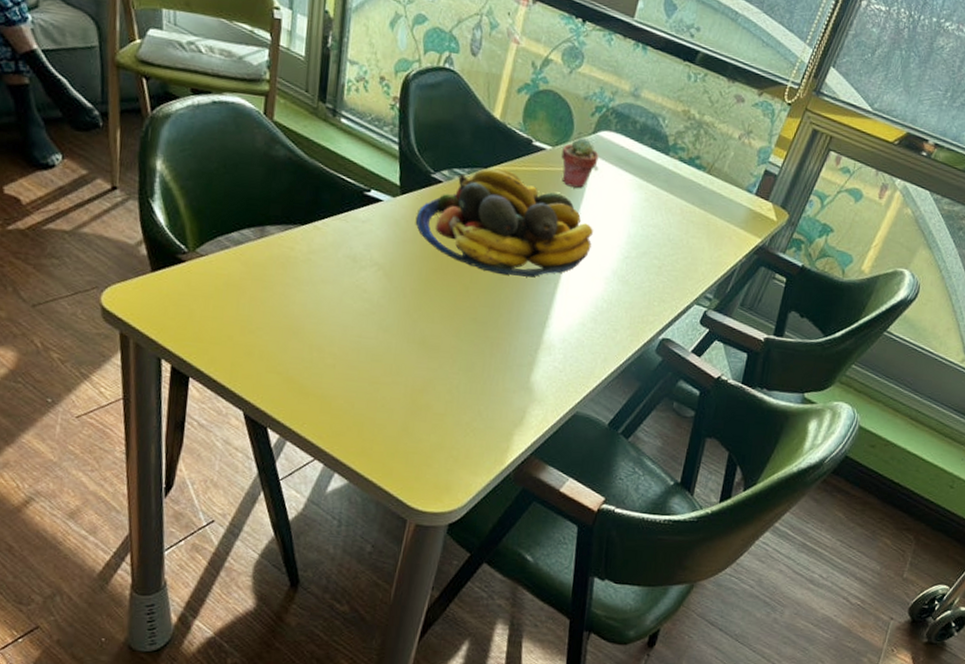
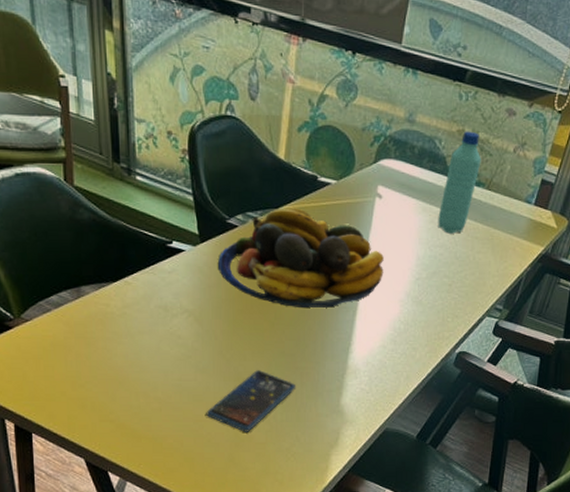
smartphone: none [383,335,485,401] -> present [206,370,297,432]
potted succulent: present [561,138,599,188] -> none [347,169,382,217]
water bottle: none [653,112,705,215] -> present [438,131,481,234]

